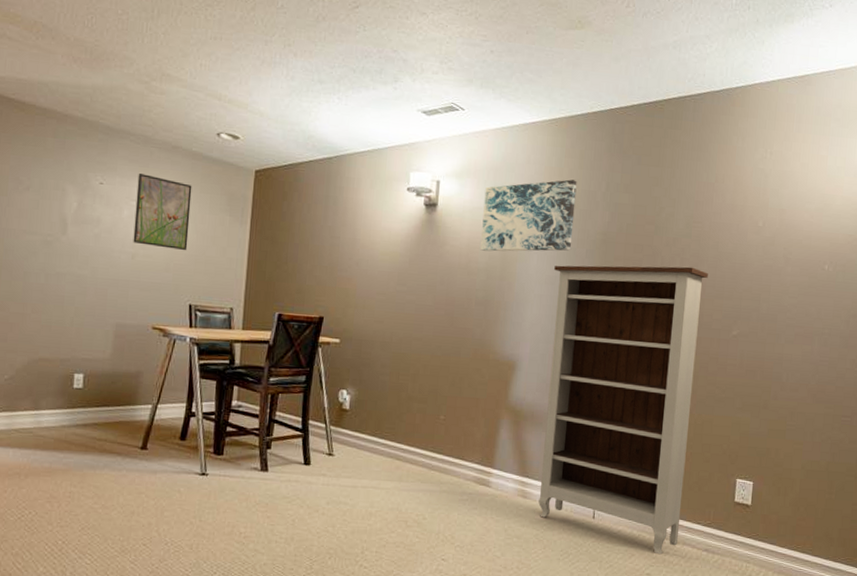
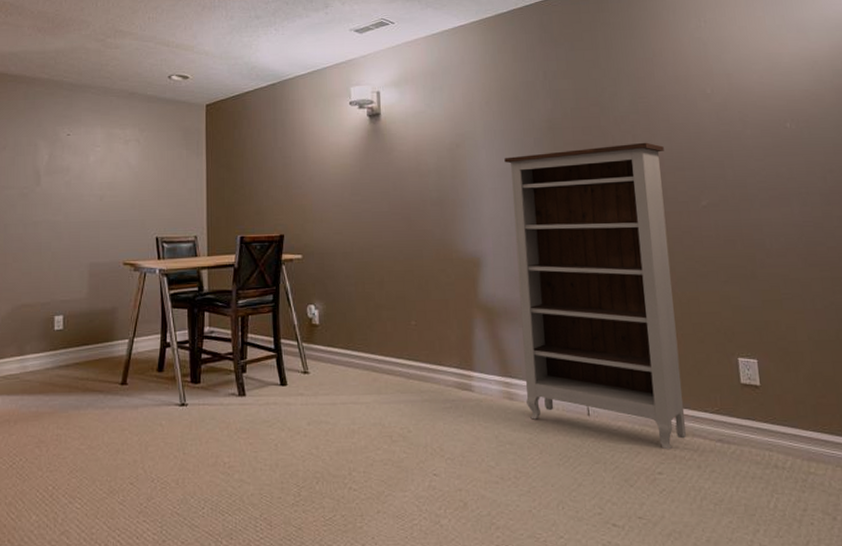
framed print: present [133,173,192,251] -> none [100,121,150,188]
wall art: present [480,179,577,252] -> none [424,73,519,152]

